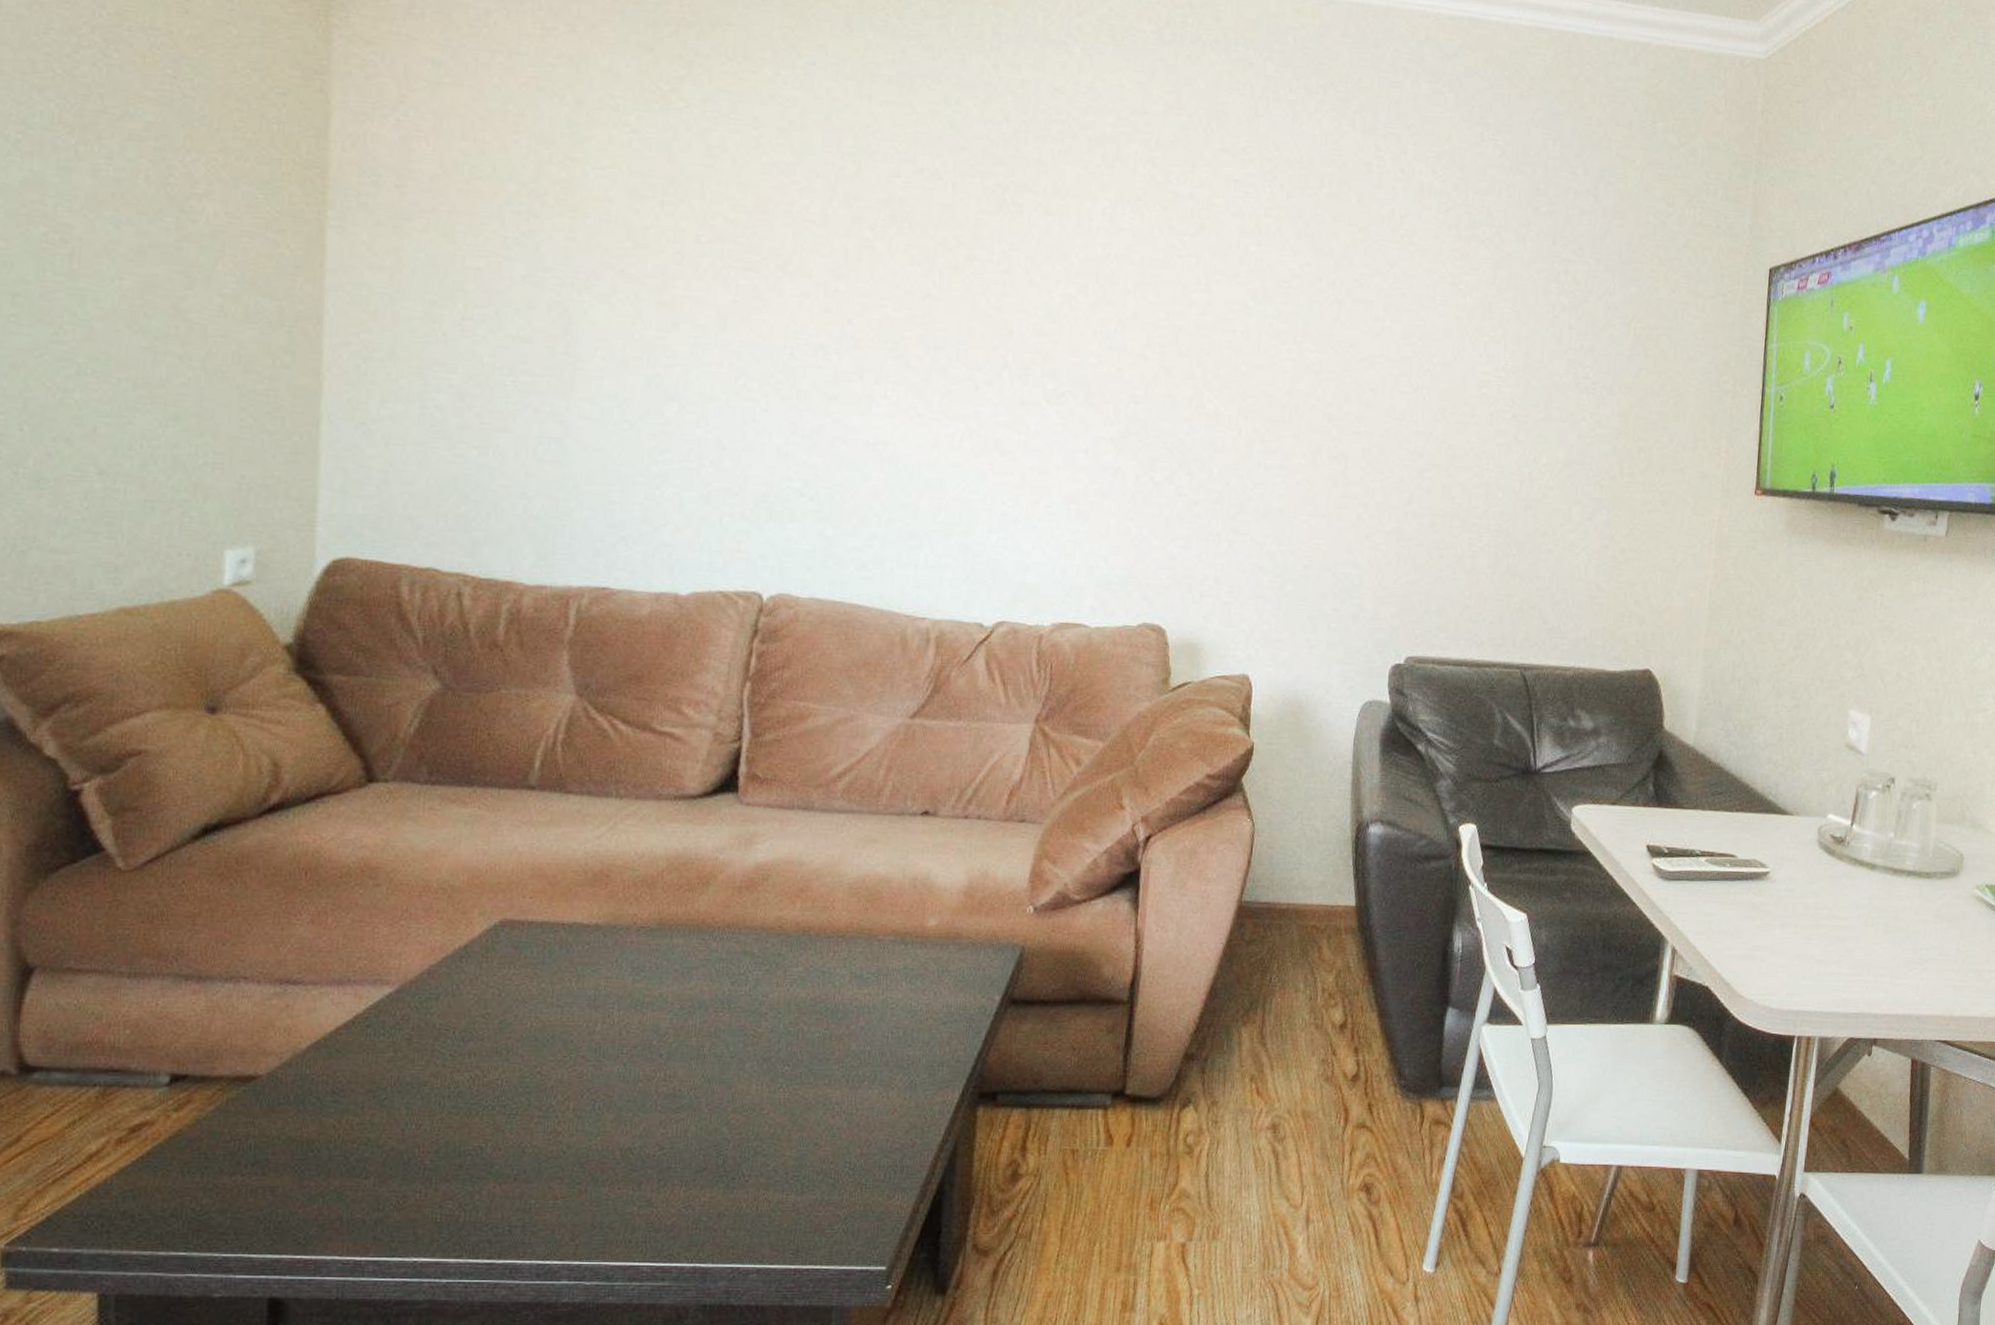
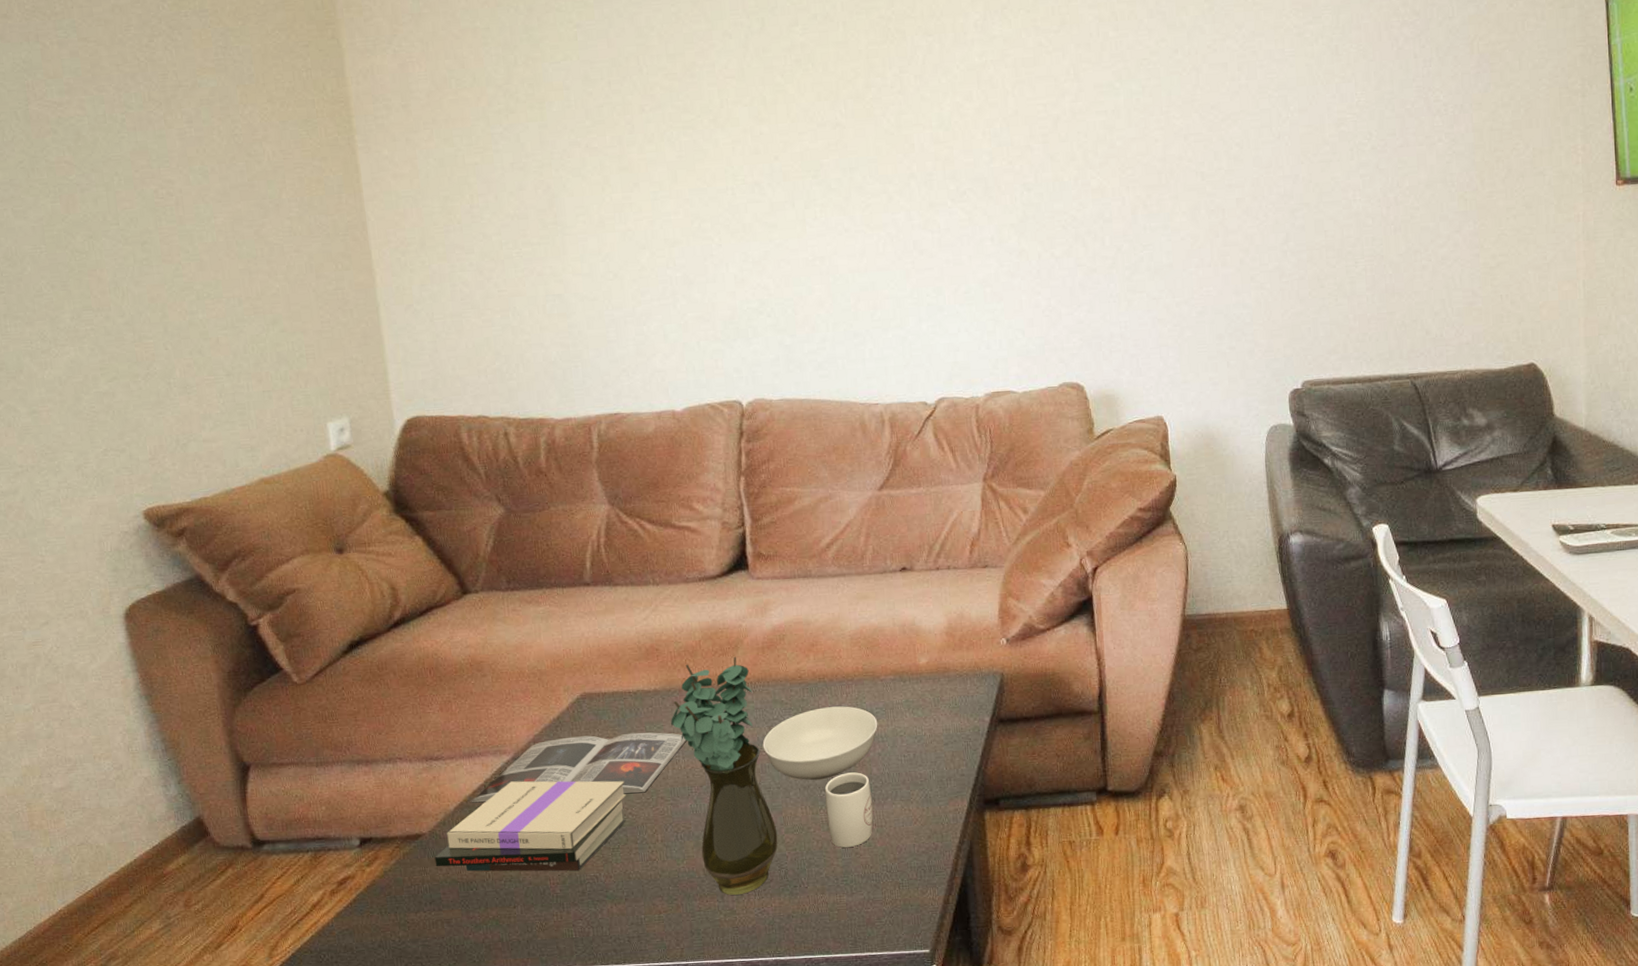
books: none [268,1020,538,1139] -> present [434,781,626,872]
magazine: none [331,971,626,1049] -> present [471,732,687,803]
vase: none [610,894,722,1183] -> present [671,656,778,895]
bowl: none [720,966,867,1053] -> present [762,706,878,781]
mug: none [785,1046,846,1136] -> present [824,772,874,848]

